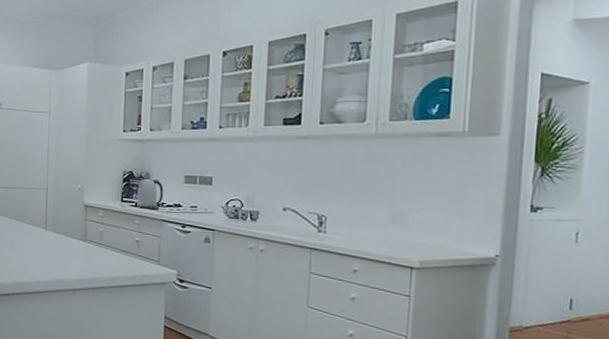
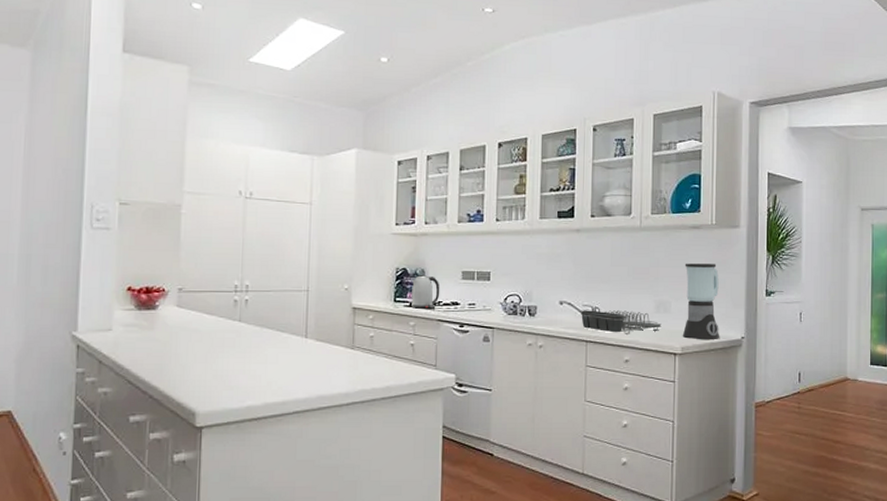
dish rack: none [304,217,397,244] -> present [580,310,662,334]
blender: none [421,173,470,256] -> present [682,263,720,339]

